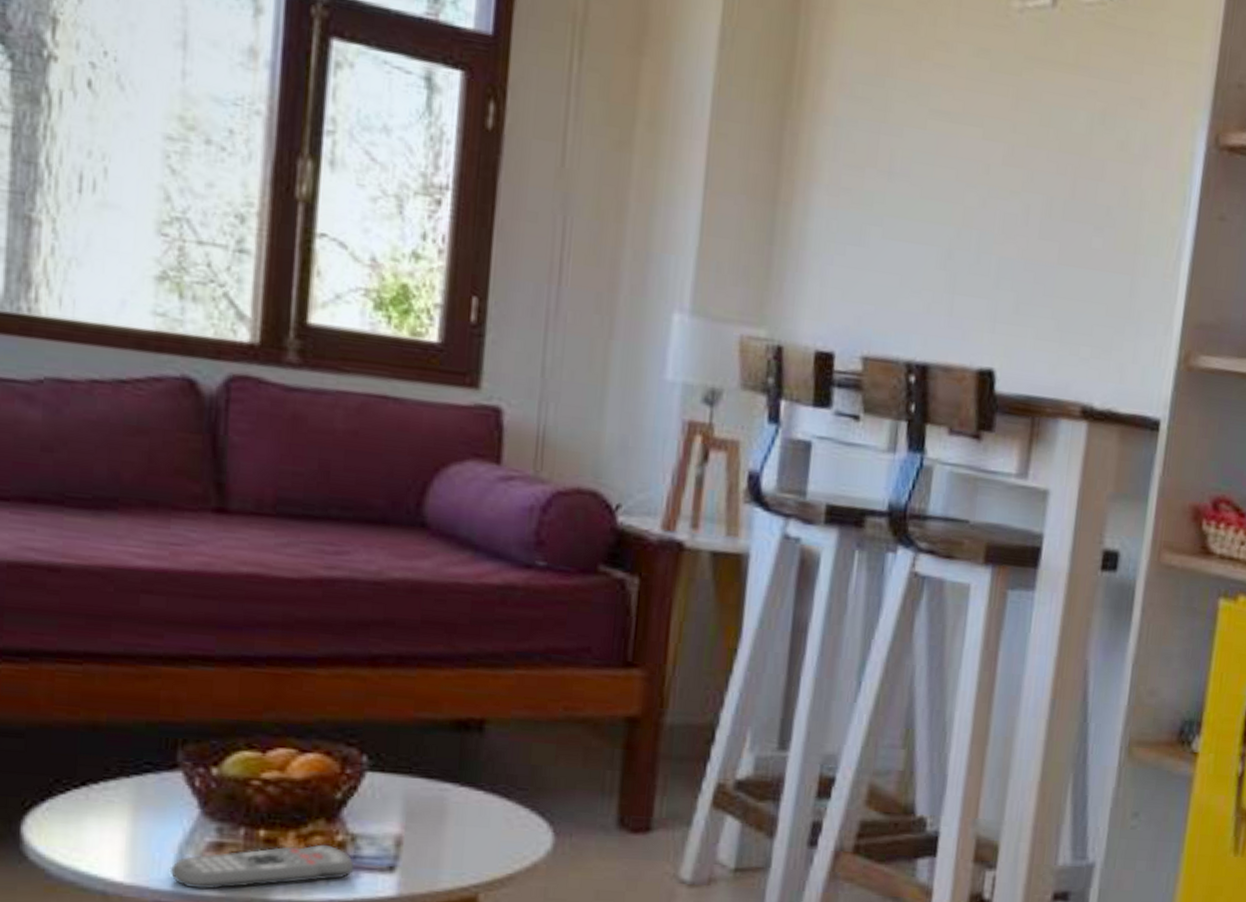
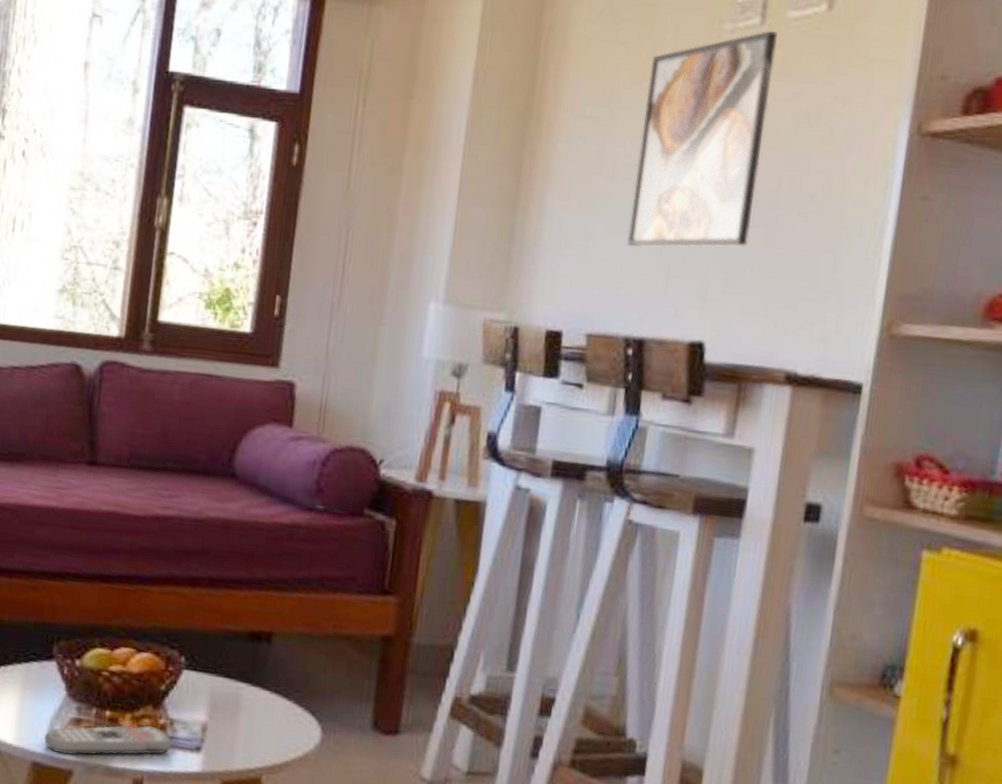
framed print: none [906,13,1070,263] -> present [626,30,778,248]

